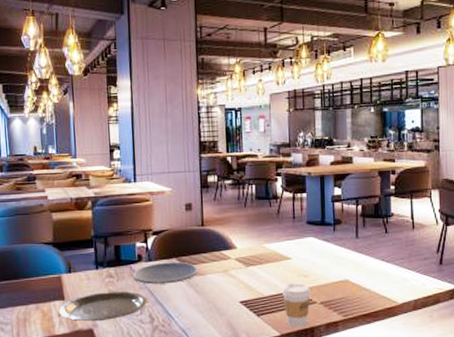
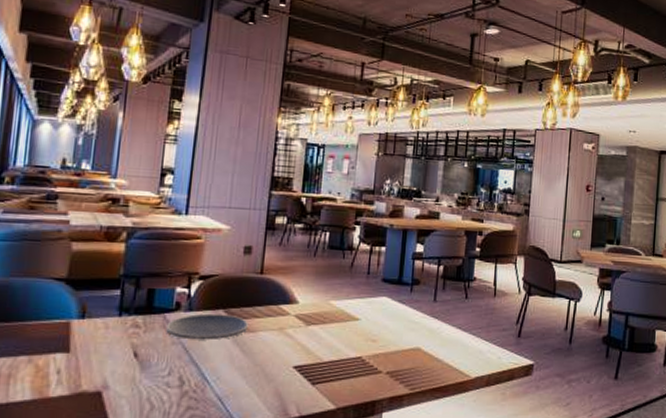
plate: present [59,291,147,322] -> none [59,345,180,382]
coffee cup: present [282,283,311,327] -> none [344,348,377,400]

